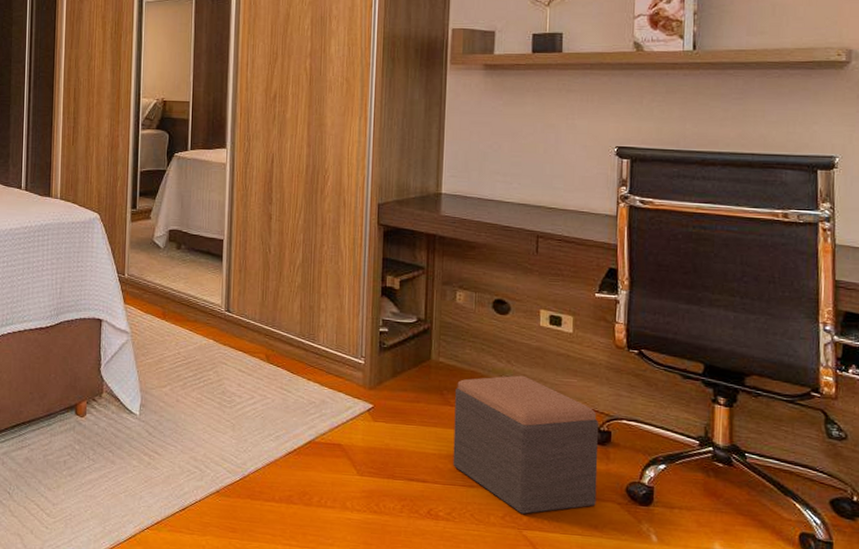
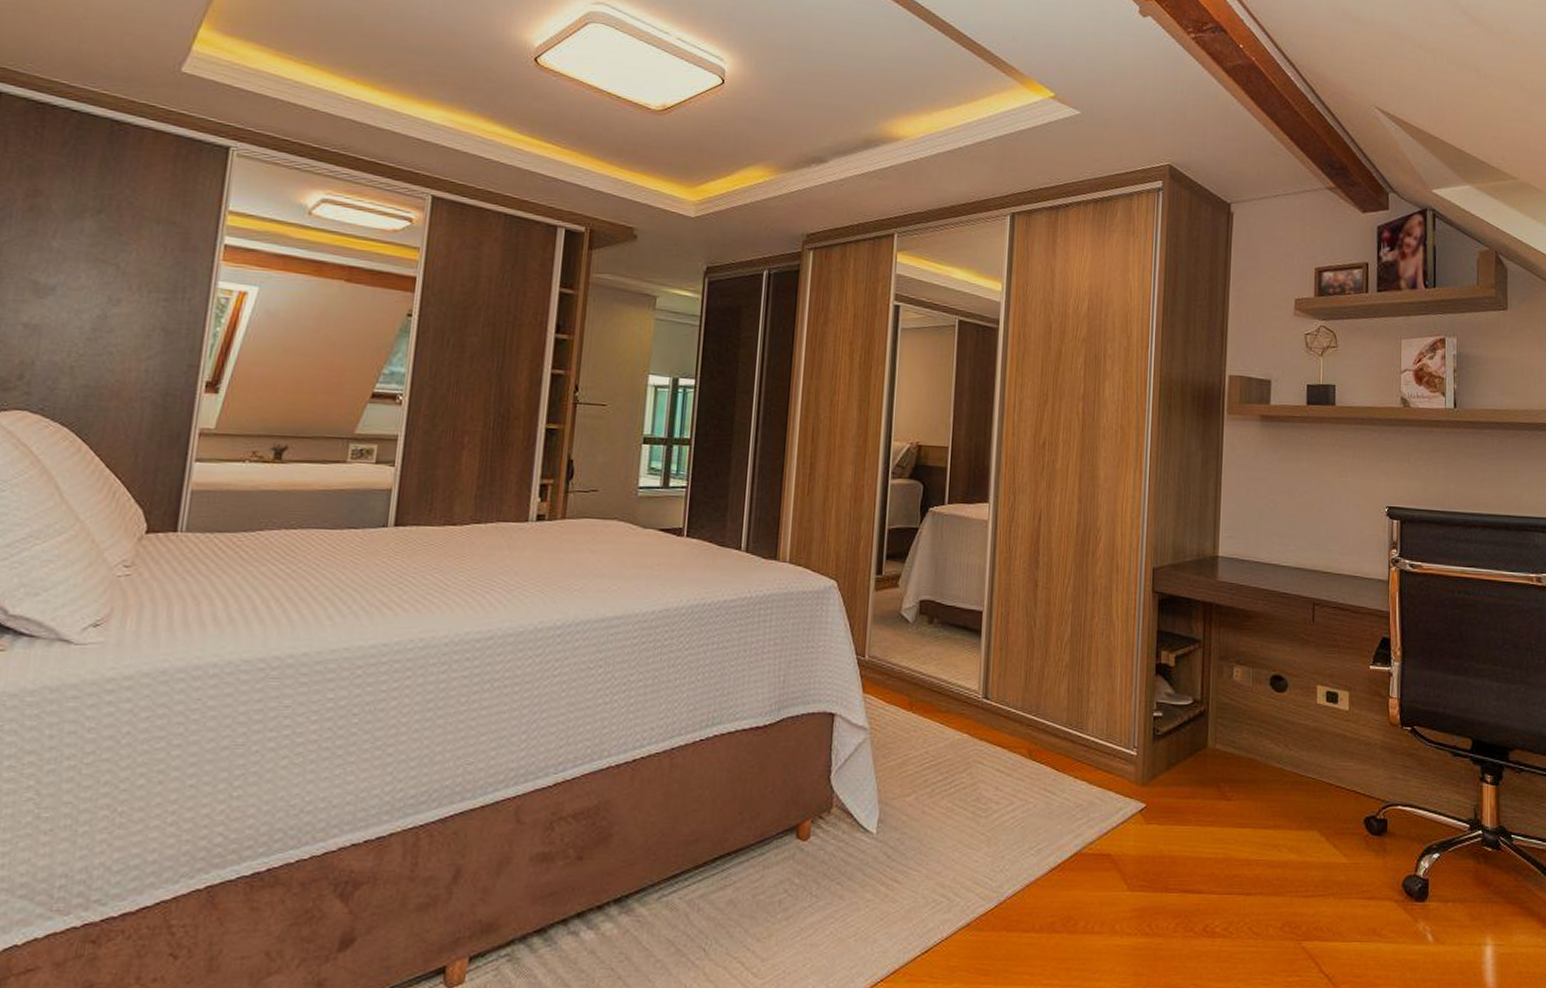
footstool: present [453,375,599,514] -> none [1230,761,1375,922]

